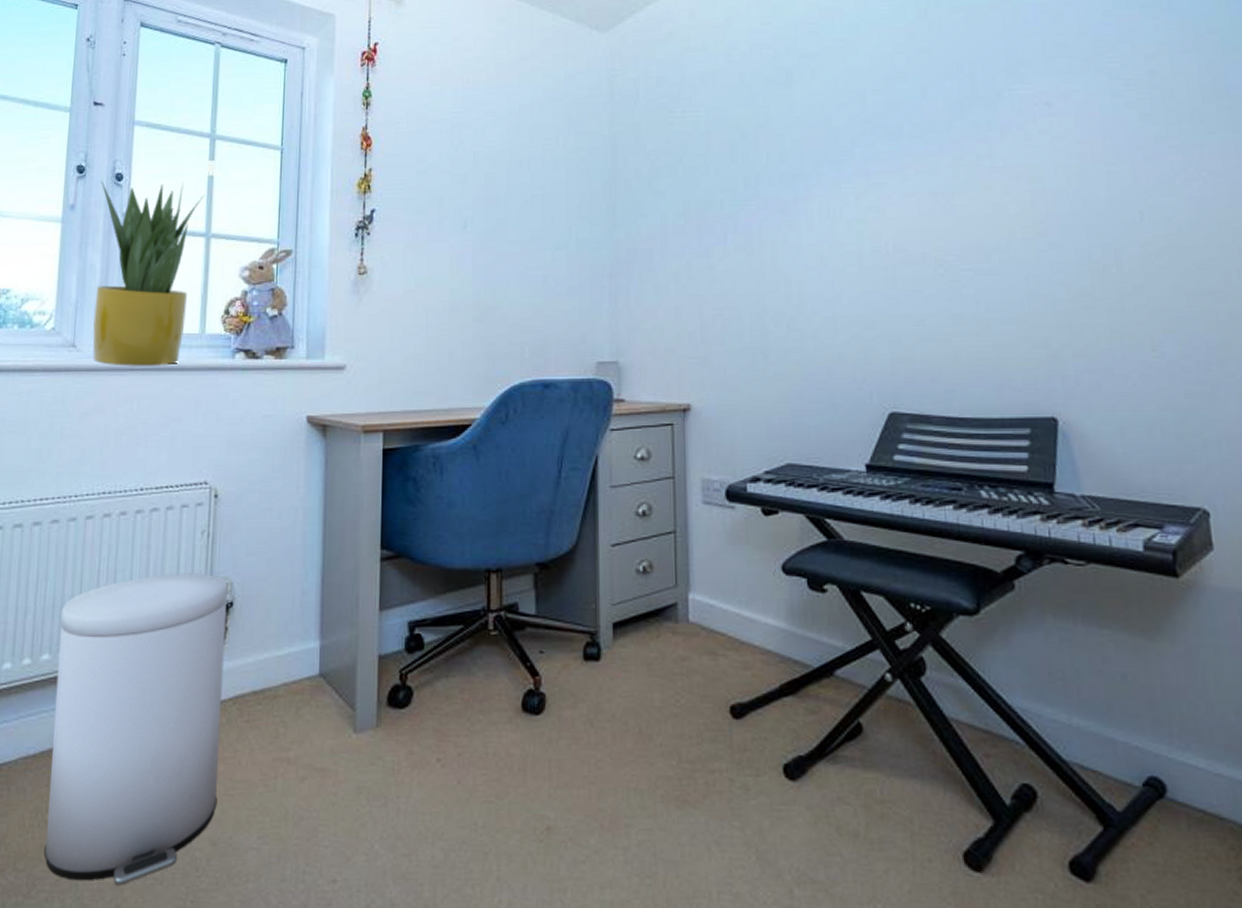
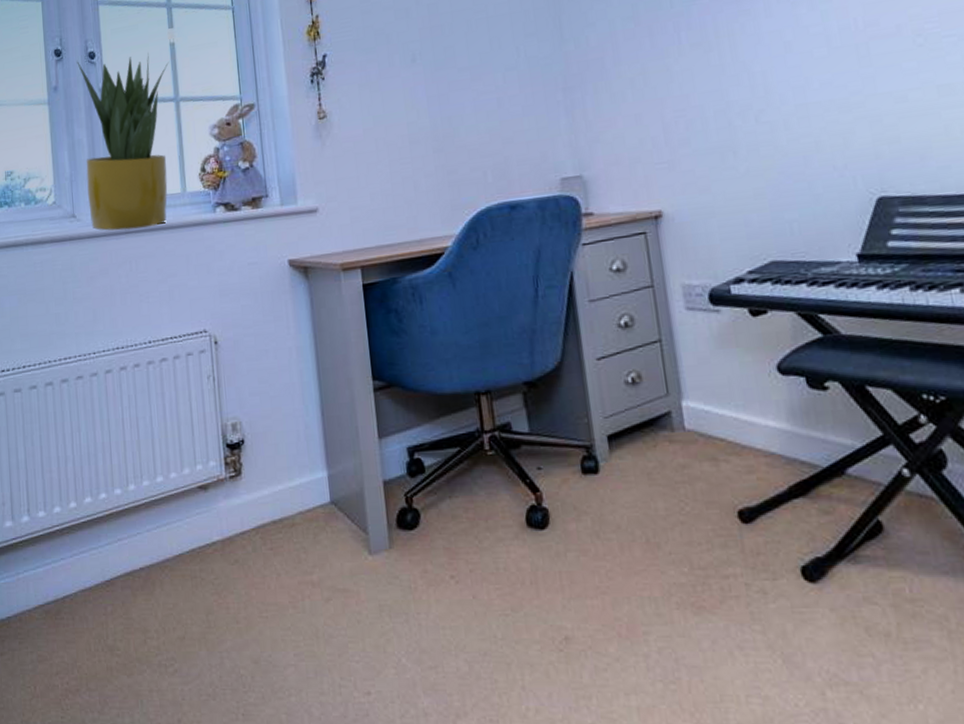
pedal bin: present [44,573,227,886] -> none [96,415,254,702]

